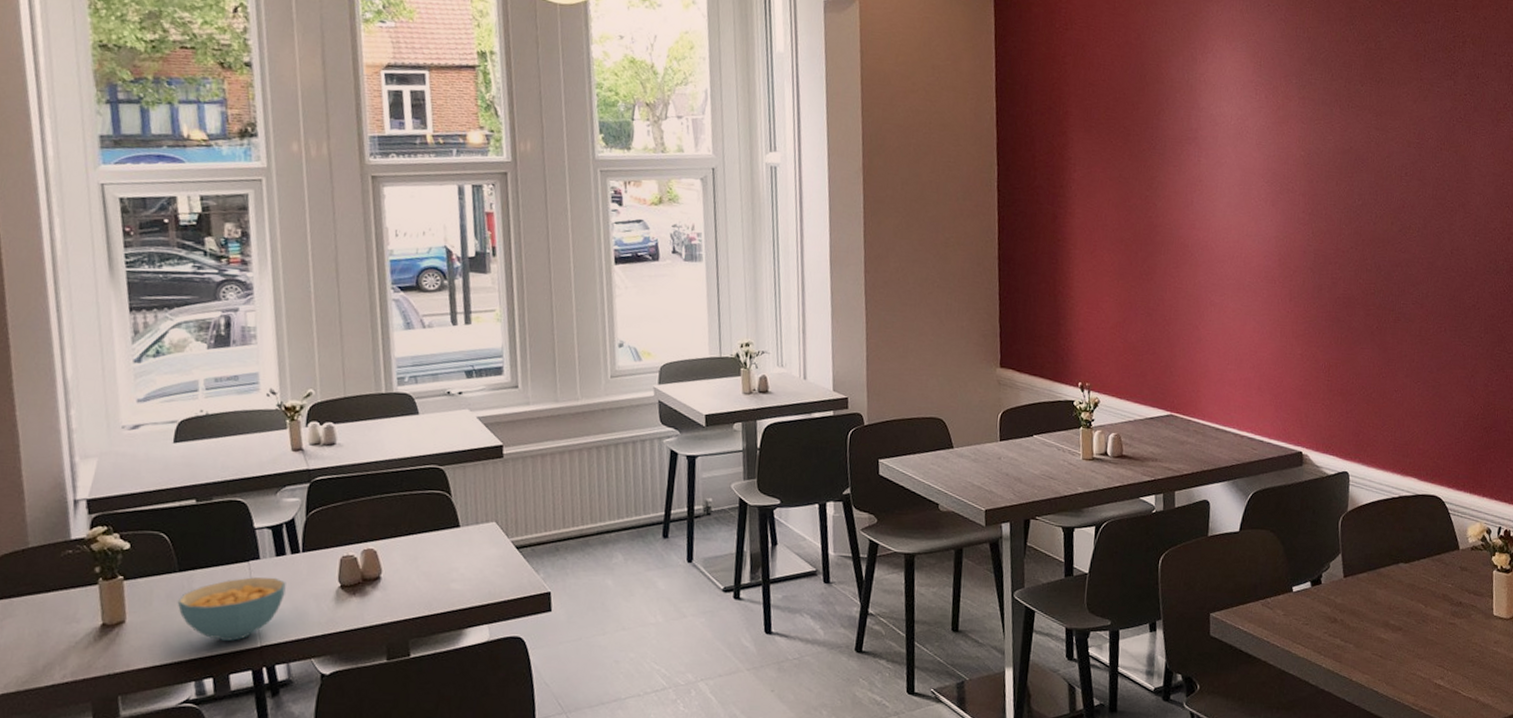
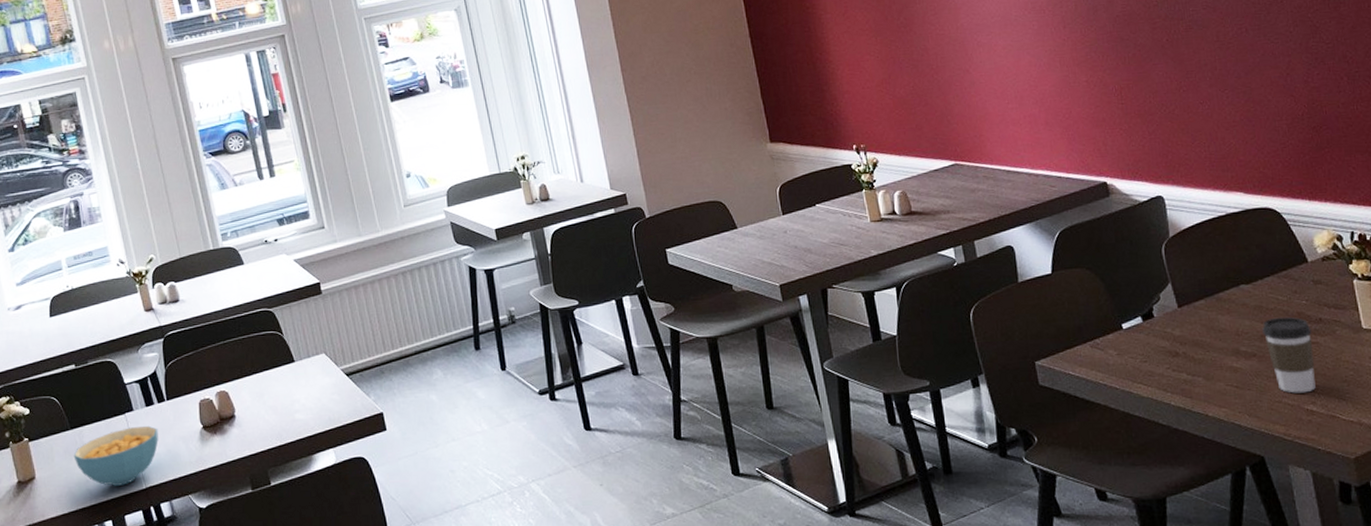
coffee cup: none [1411,596,1452,668] -> present [1262,316,1316,394]

